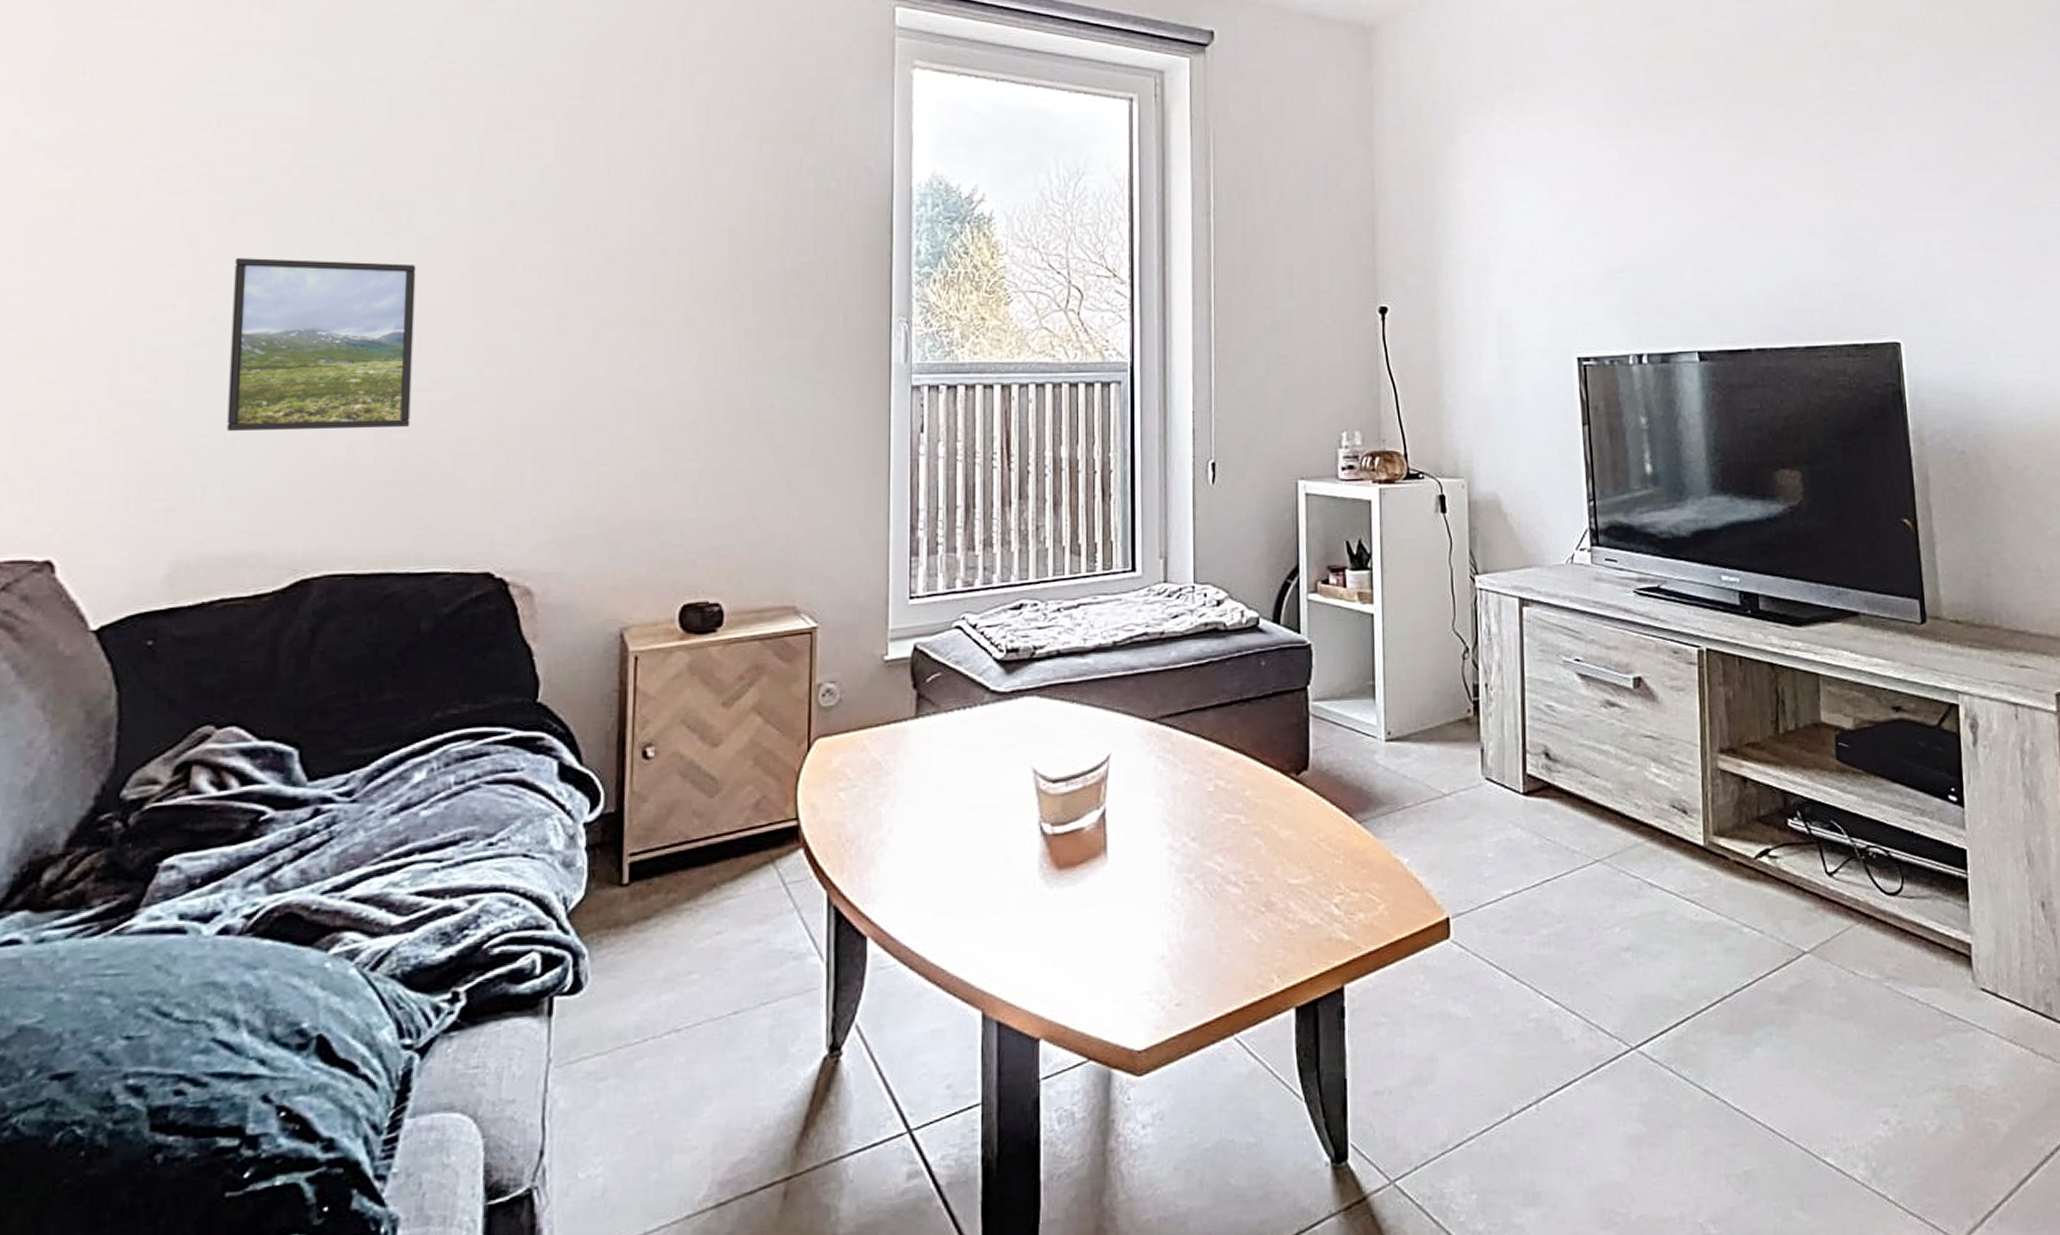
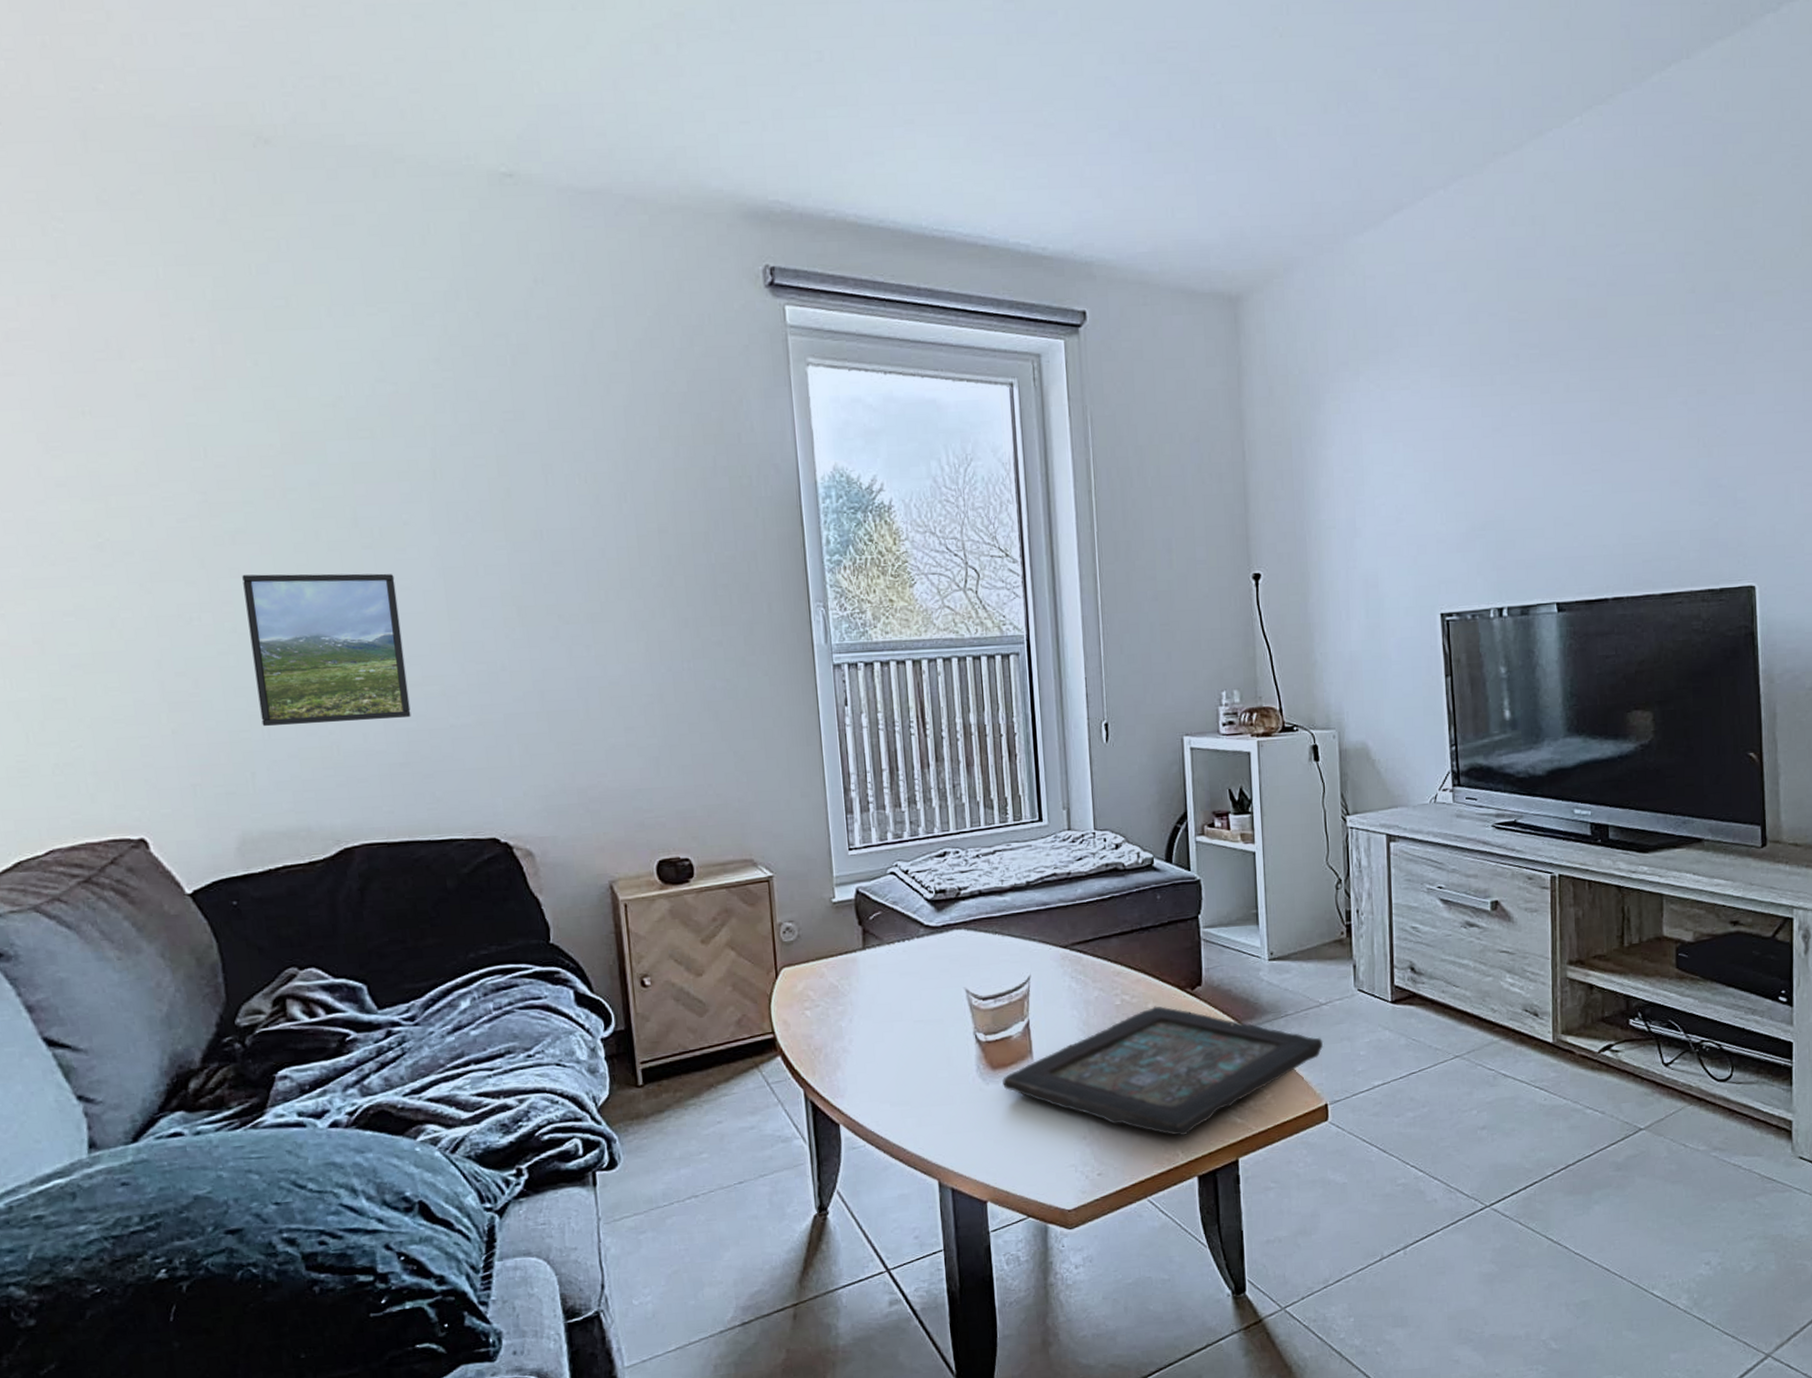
decorative tray: none [1069,793,1446,957] -> present [1002,1006,1324,1137]

